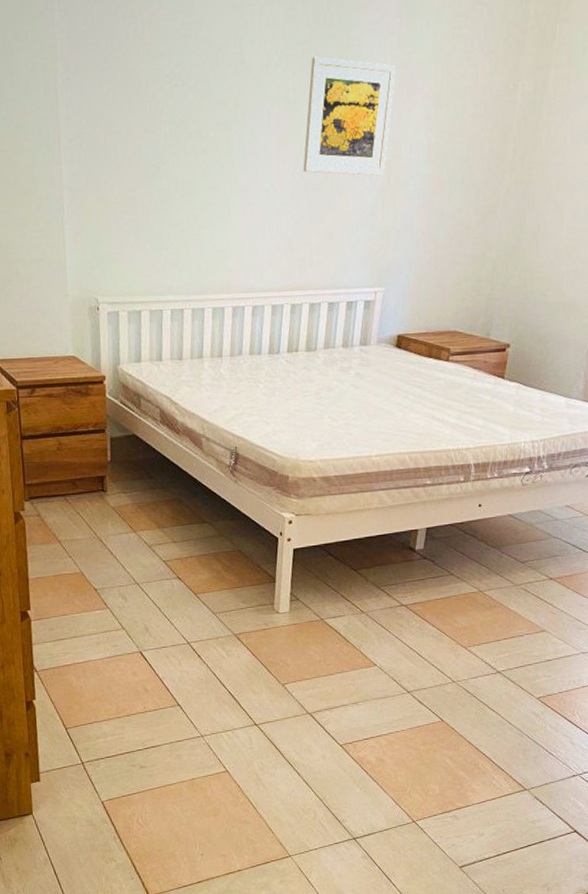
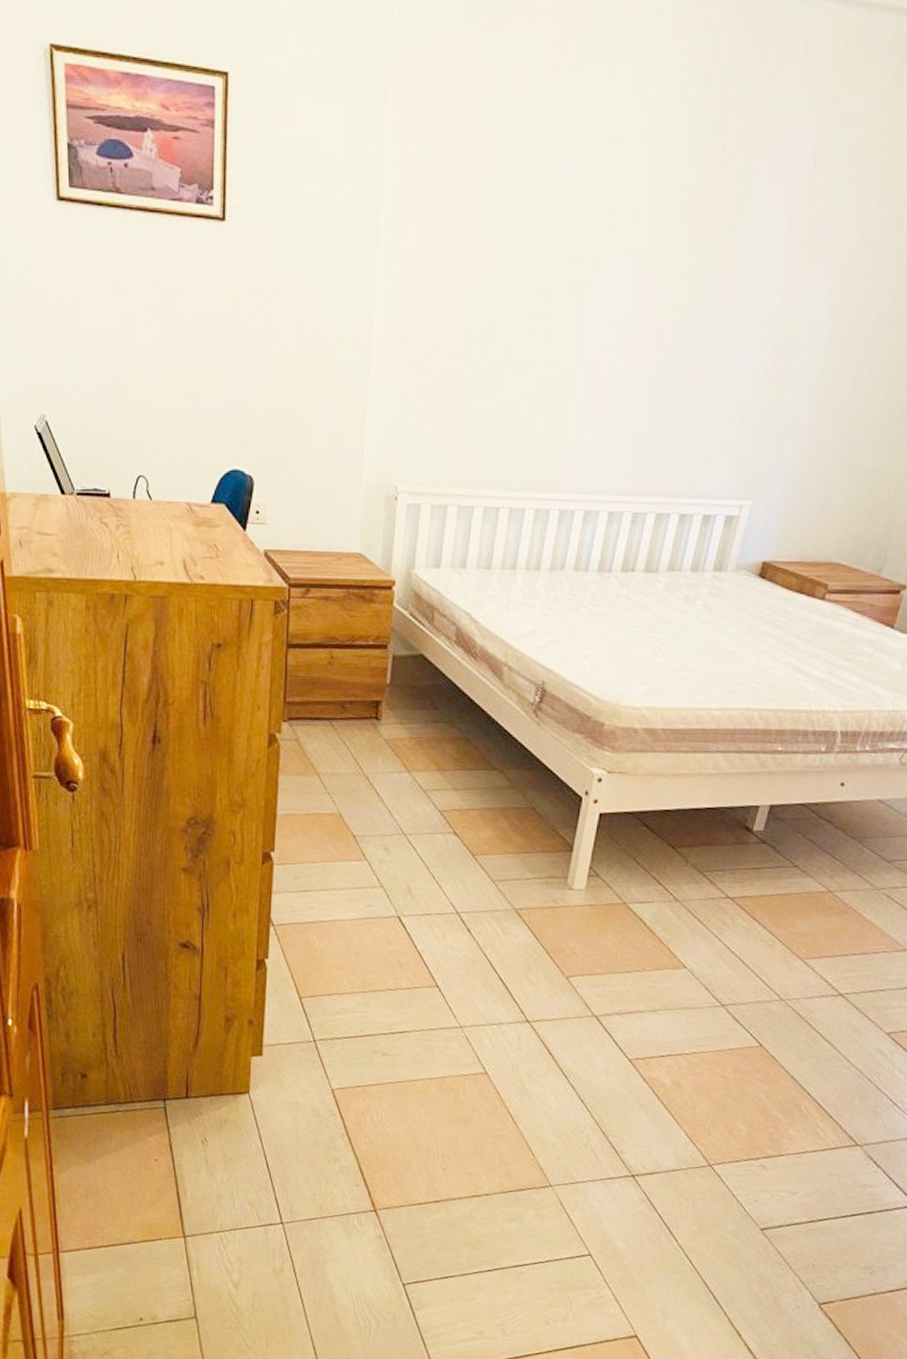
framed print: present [303,57,396,176] -> none [667,207,801,361]

